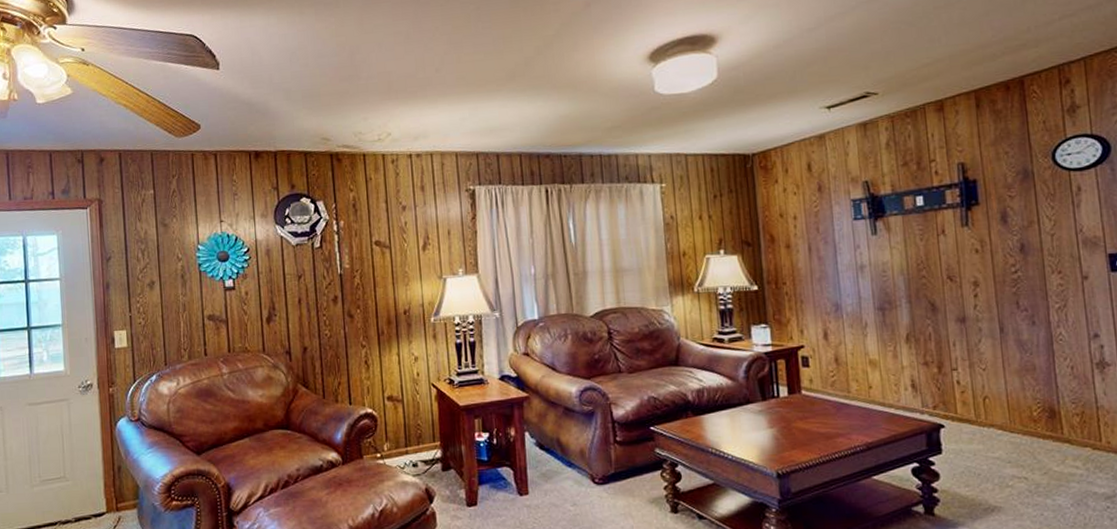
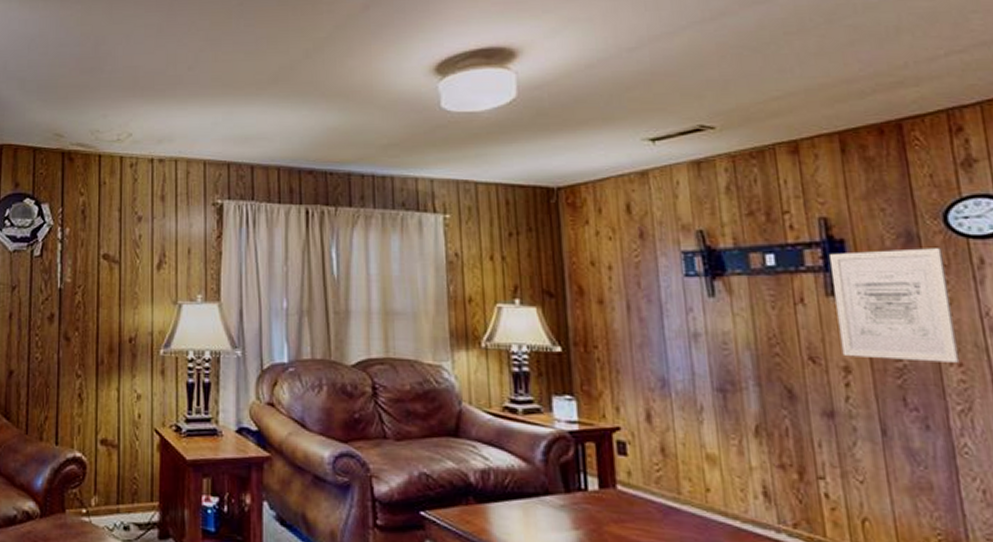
wall art: none [965,181,1059,274] -> present [830,248,960,363]

